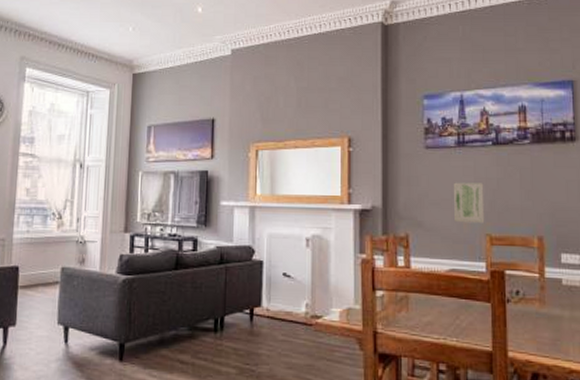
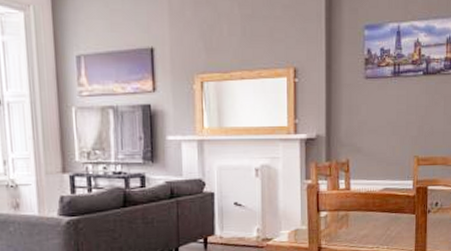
wall art: present [453,182,485,224] -> none [388,110,414,147]

